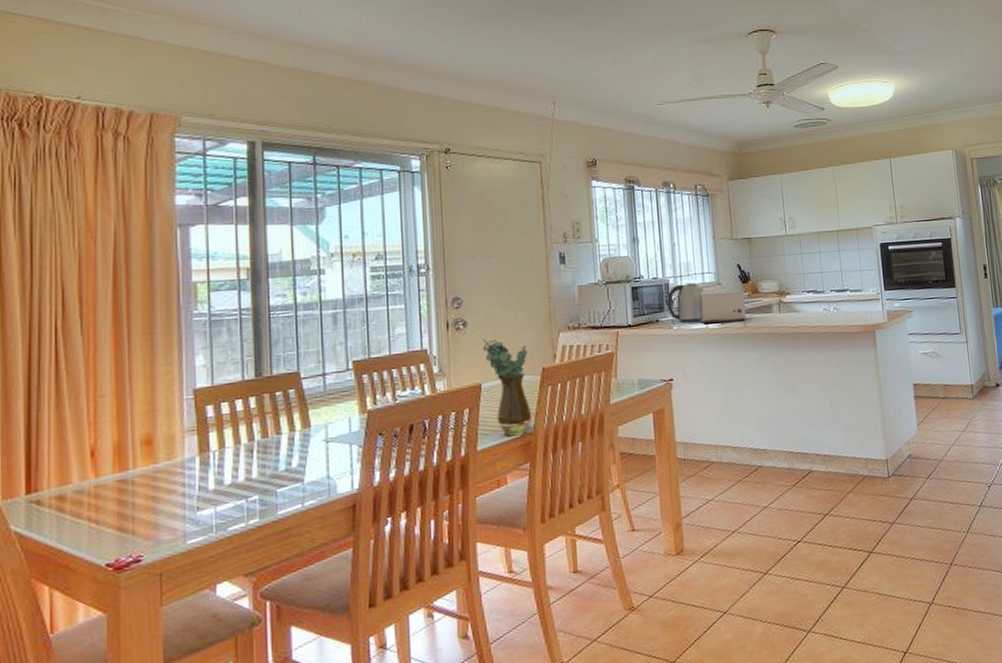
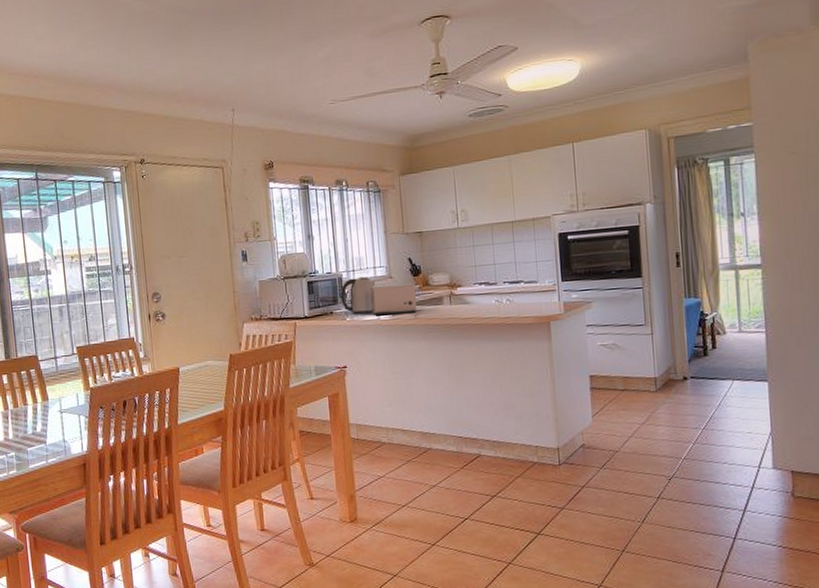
vase: present [482,338,532,437] -> none [178,328,222,414]

